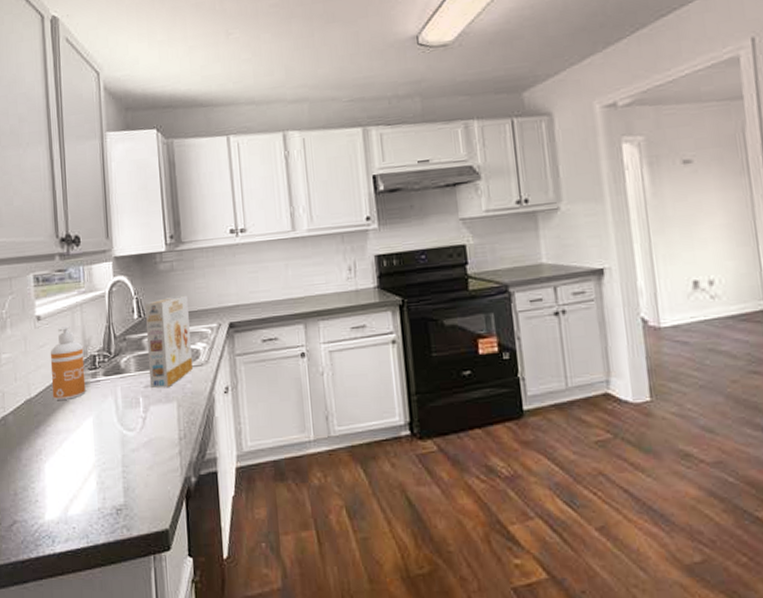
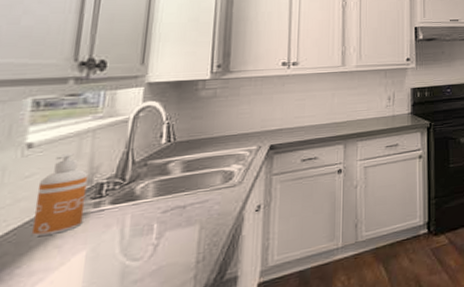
cereal box: present [144,295,192,389] -> none [169,120,229,214]

